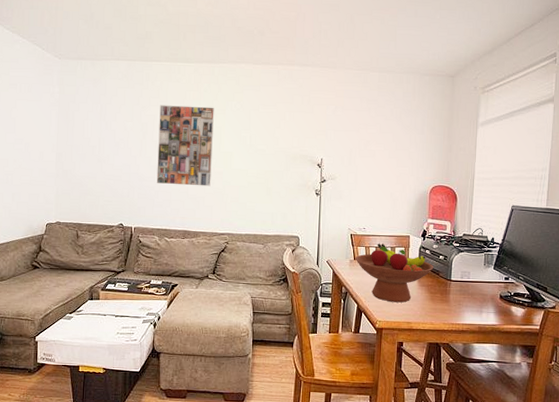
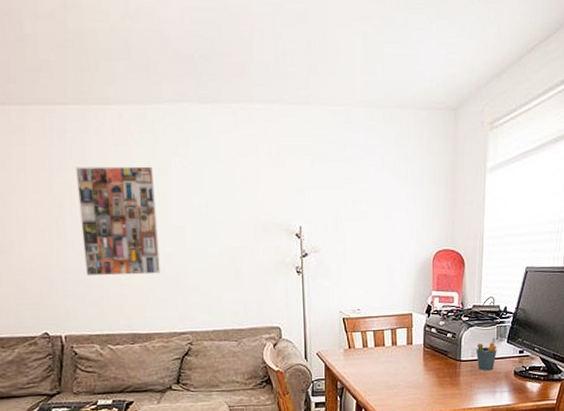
fruit bowl: present [355,243,434,303] -> none [350,326,441,393]
pen holder: none [465,263,484,292] -> present [476,337,497,371]

